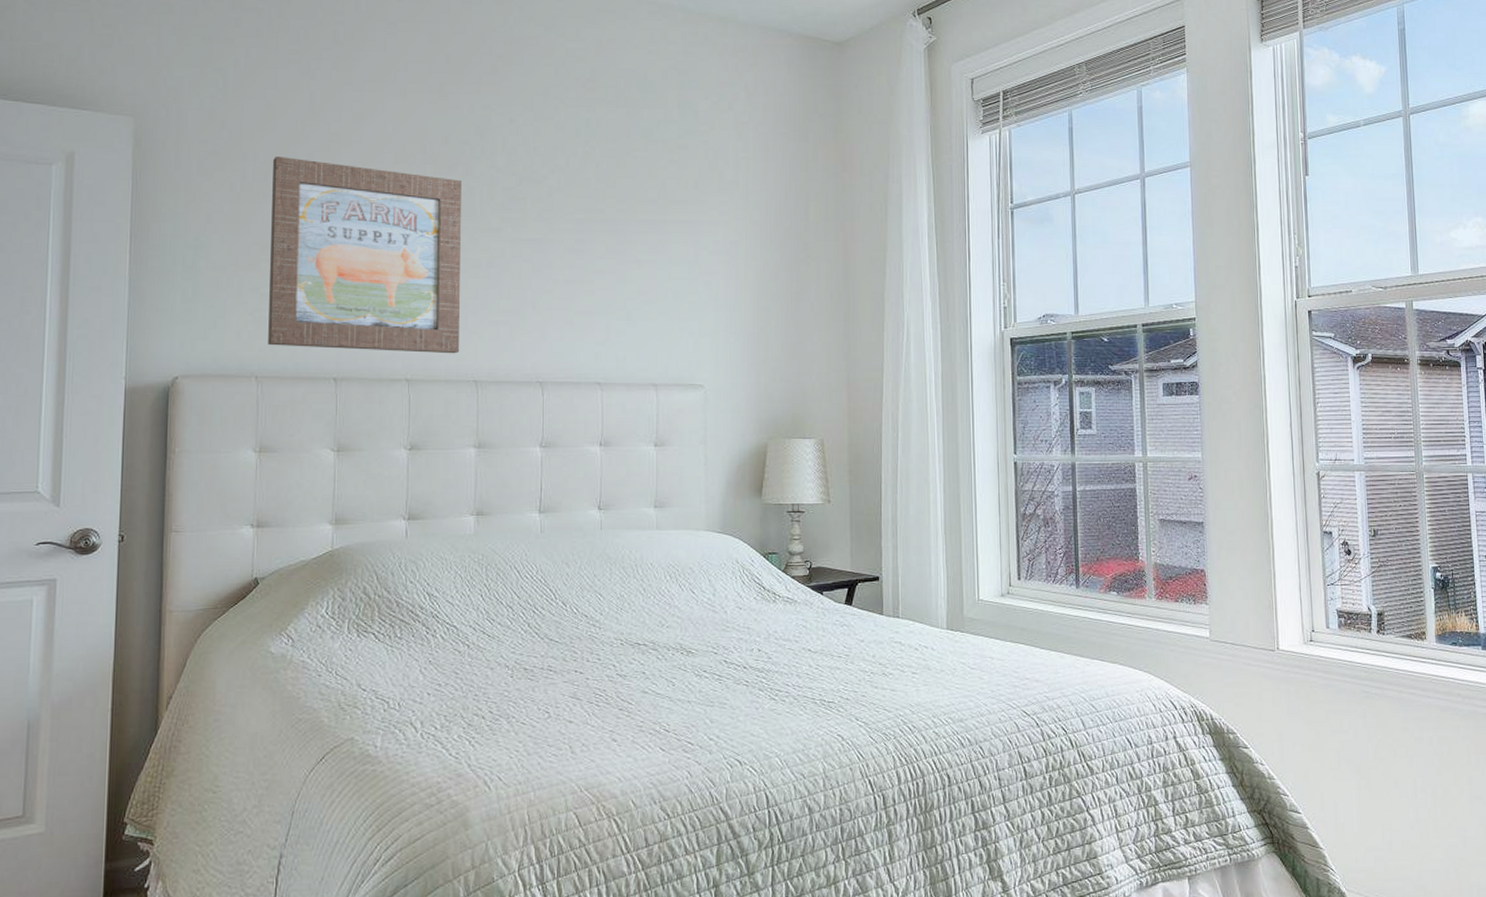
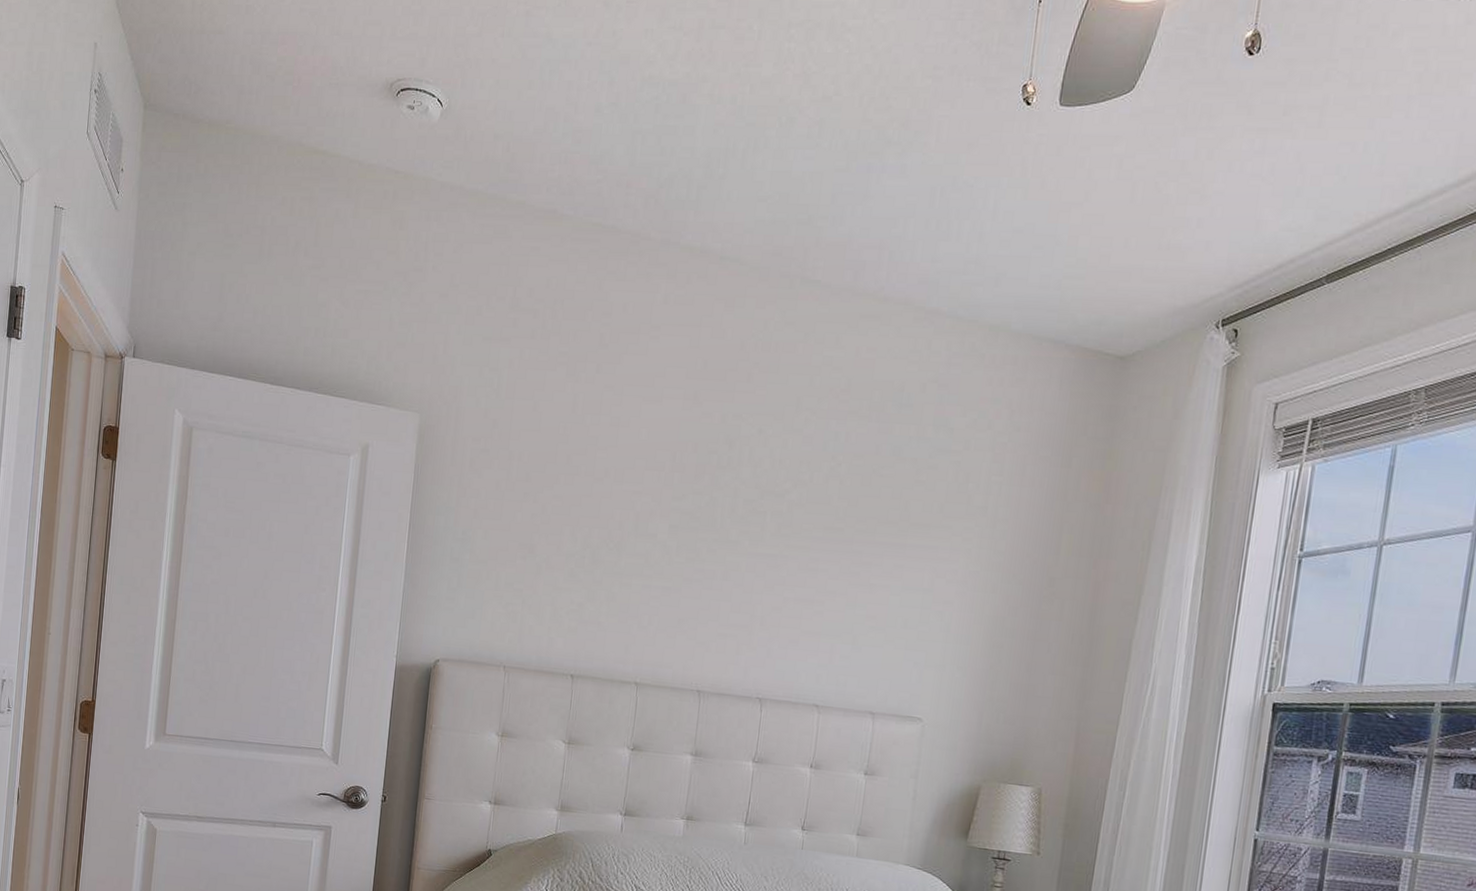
wall art: present [268,155,463,354] -> none [517,456,707,663]

